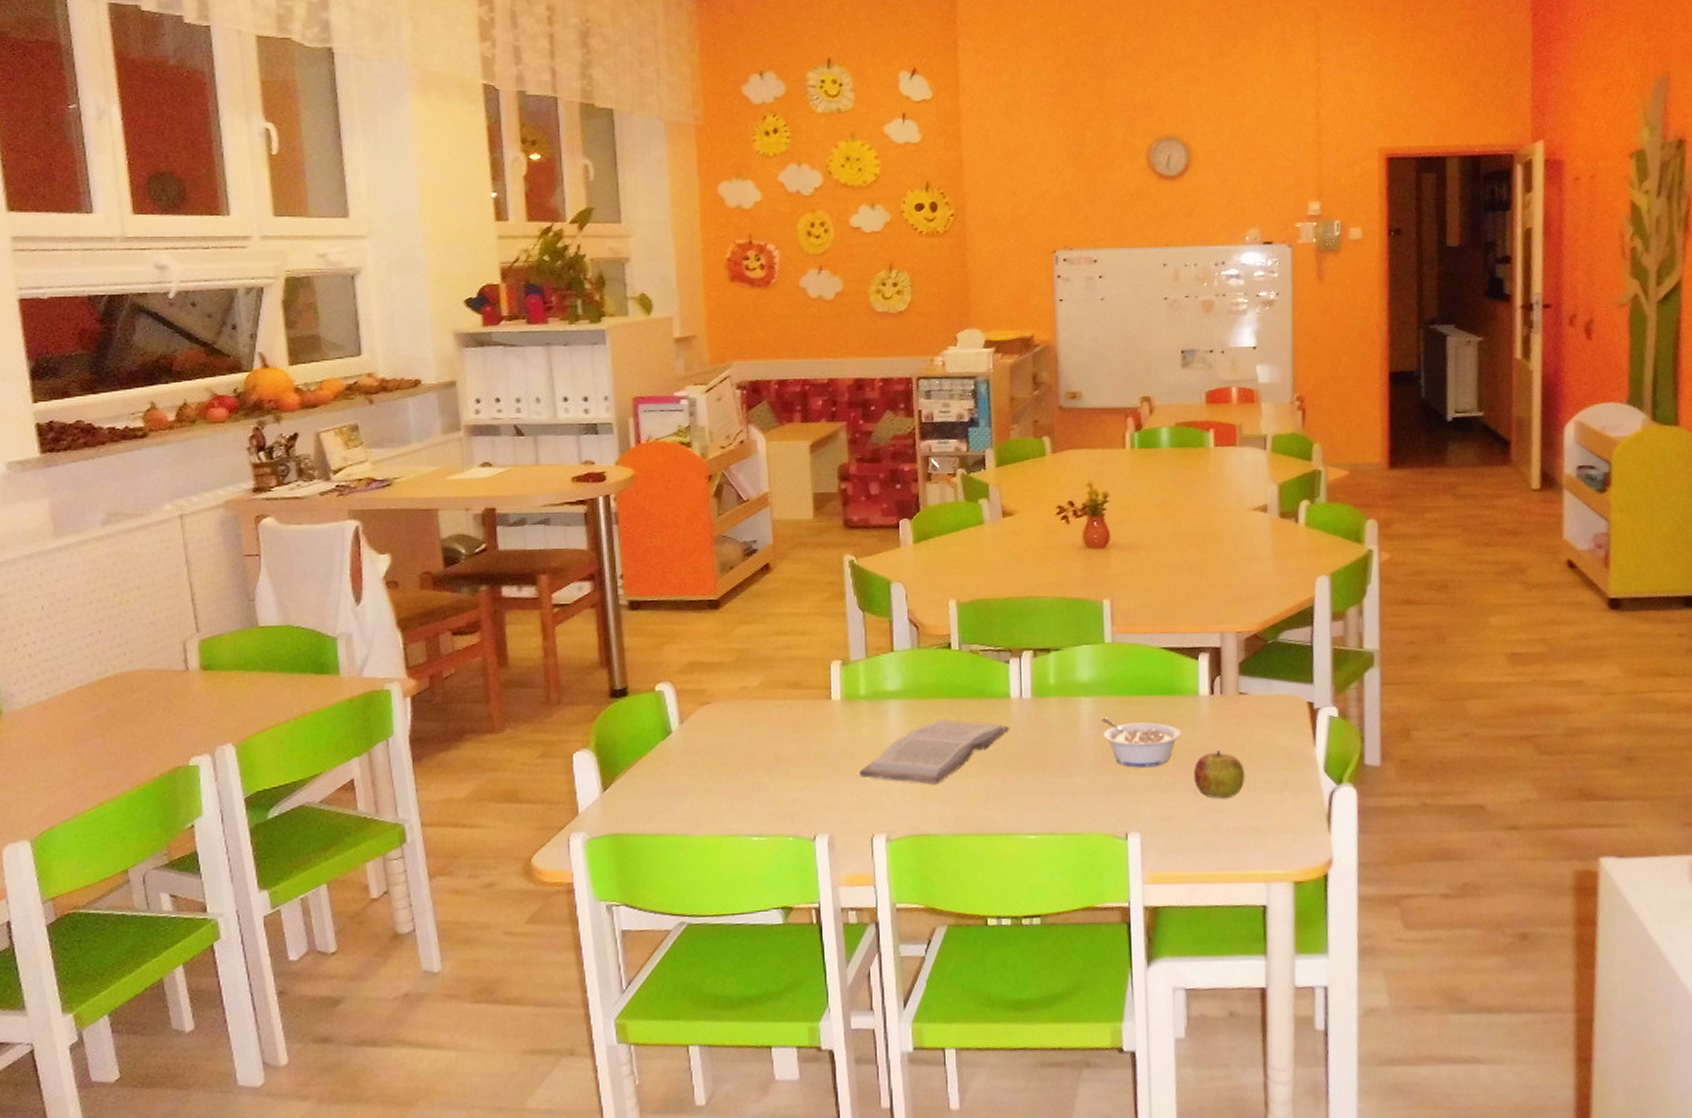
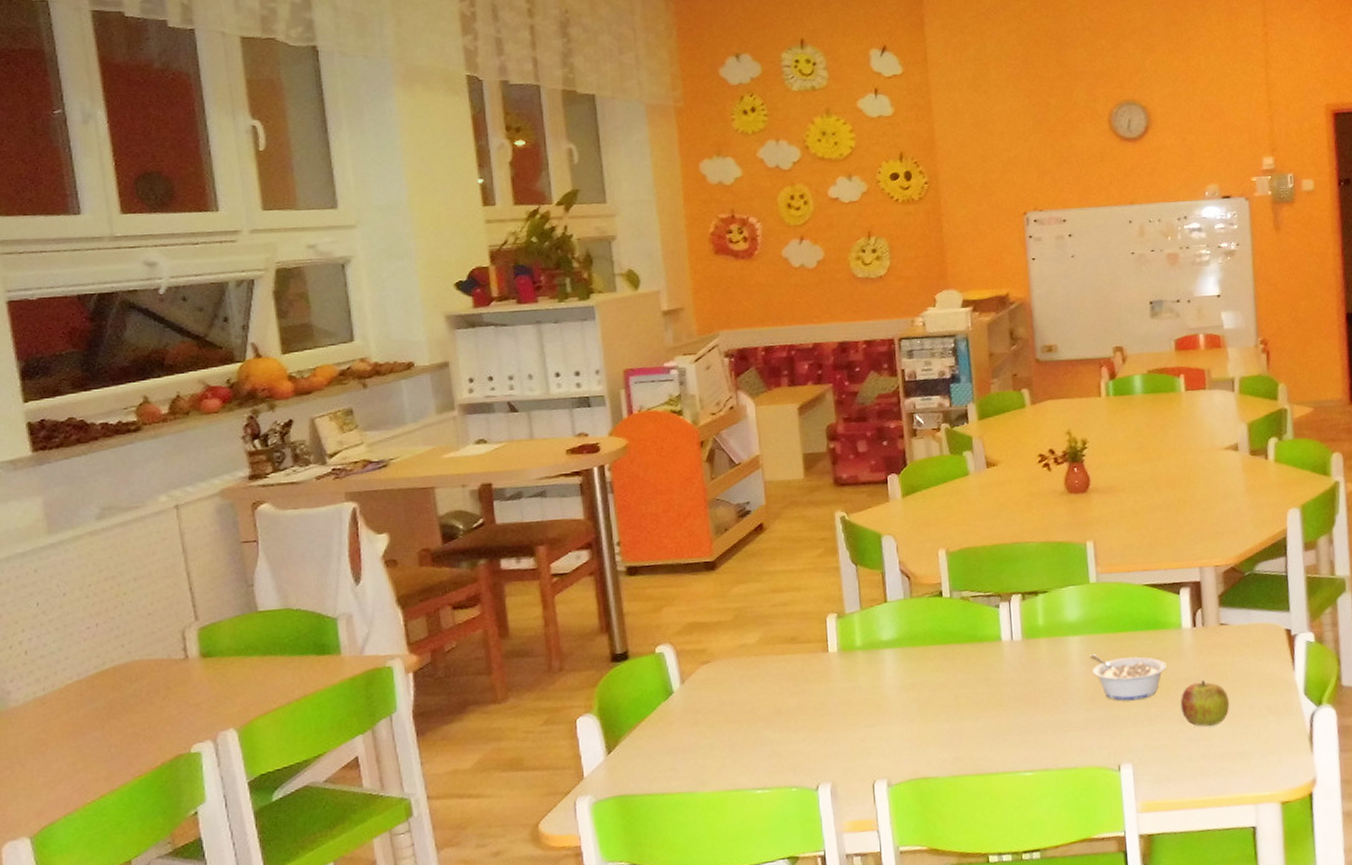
book: present [859,720,1009,785] -> none [859,665,1002,729]

